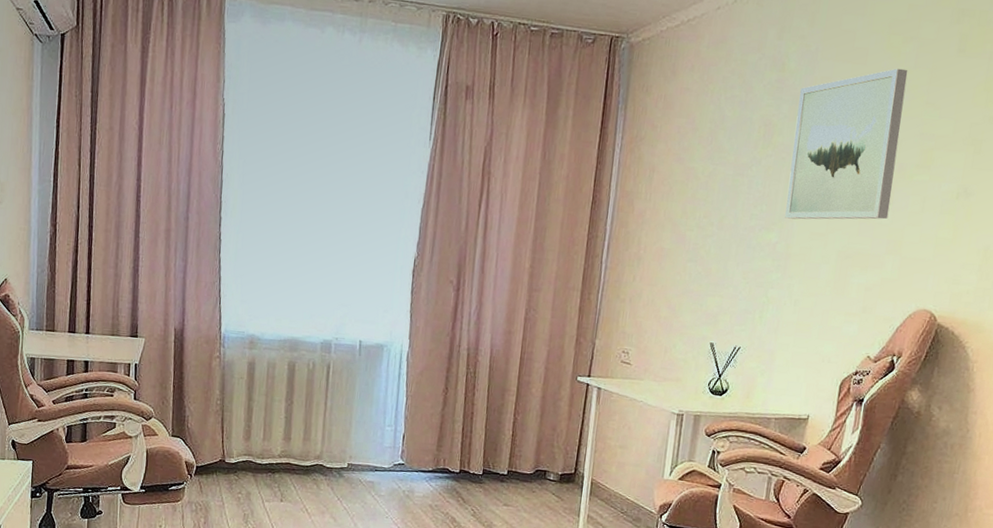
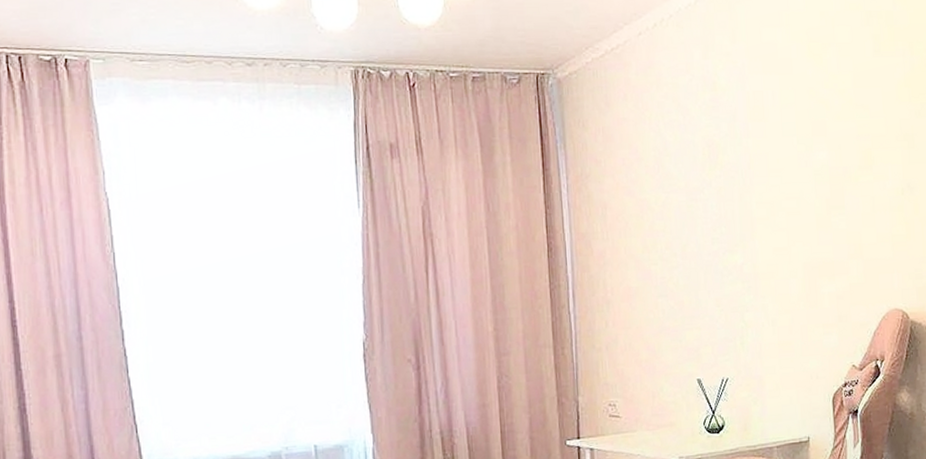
wall art: present [785,68,908,220] -> none [736,74,843,238]

